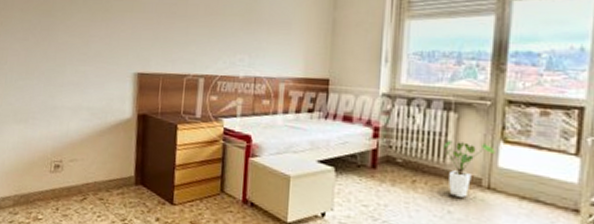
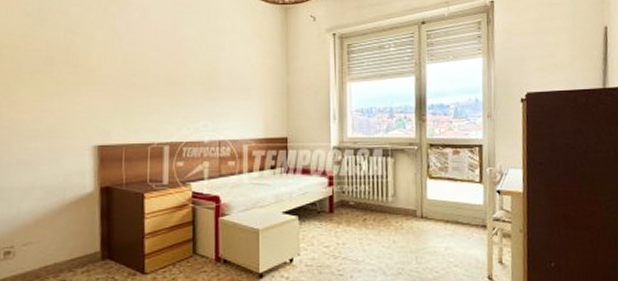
house plant: present [443,141,495,197] -> none [385,180,424,228]

